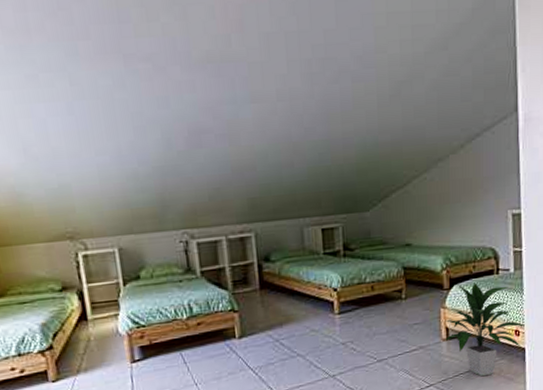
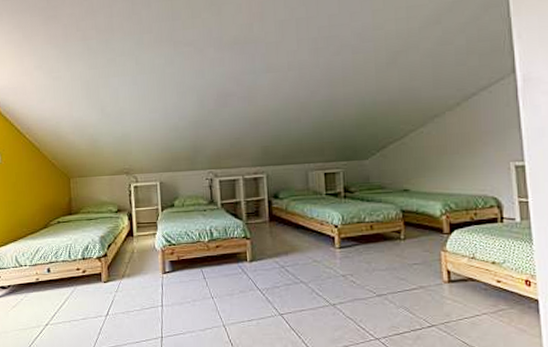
indoor plant: present [445,282,525,377] -> none [446,229,536,324]

